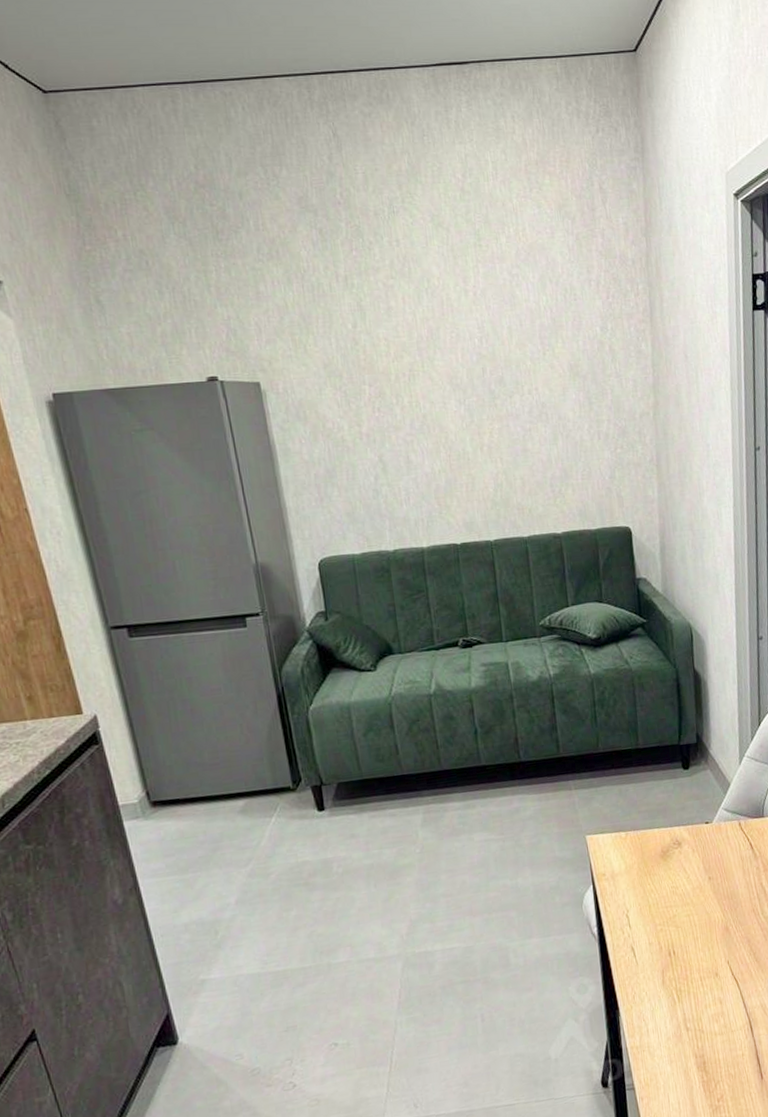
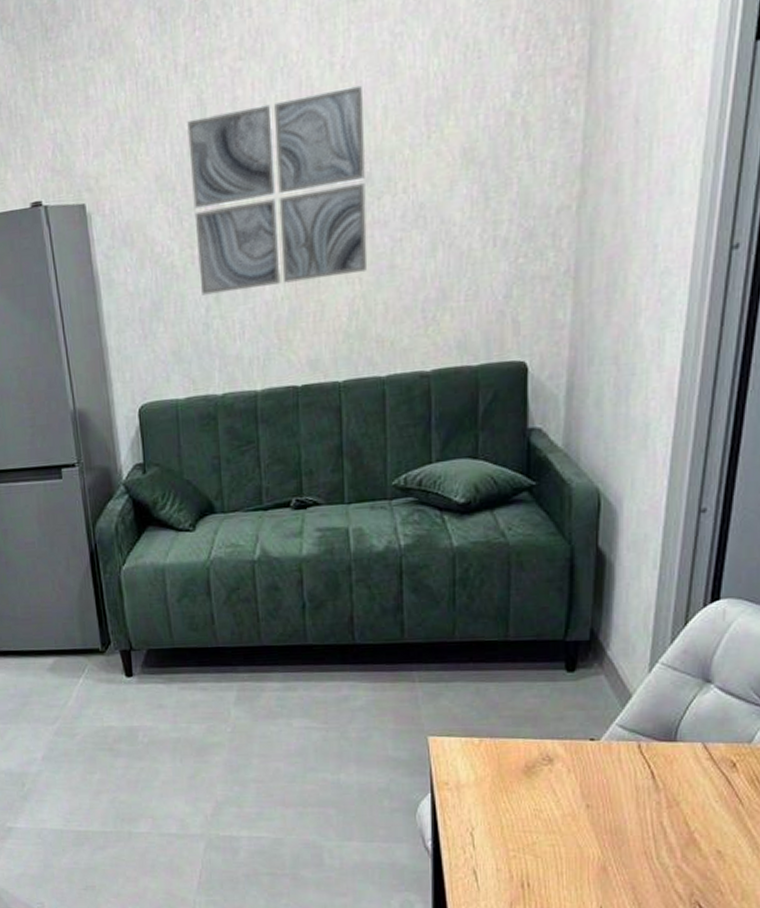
wall art: none [348,309,506,466] -> present [186,85,368,295]

